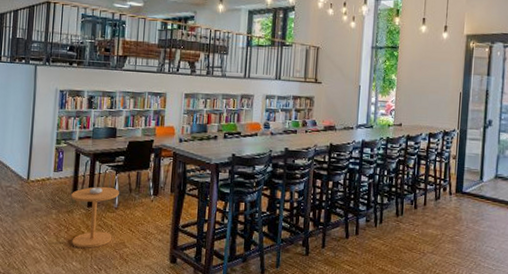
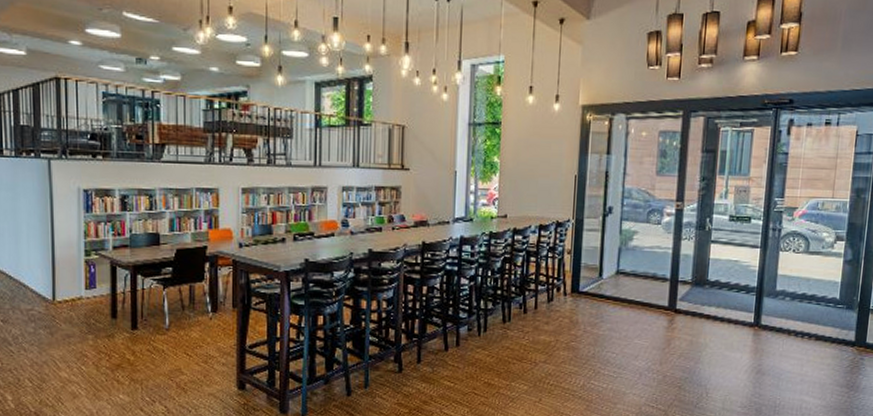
side table: present [71,187,119,248] -> none [110,305,169,378]

